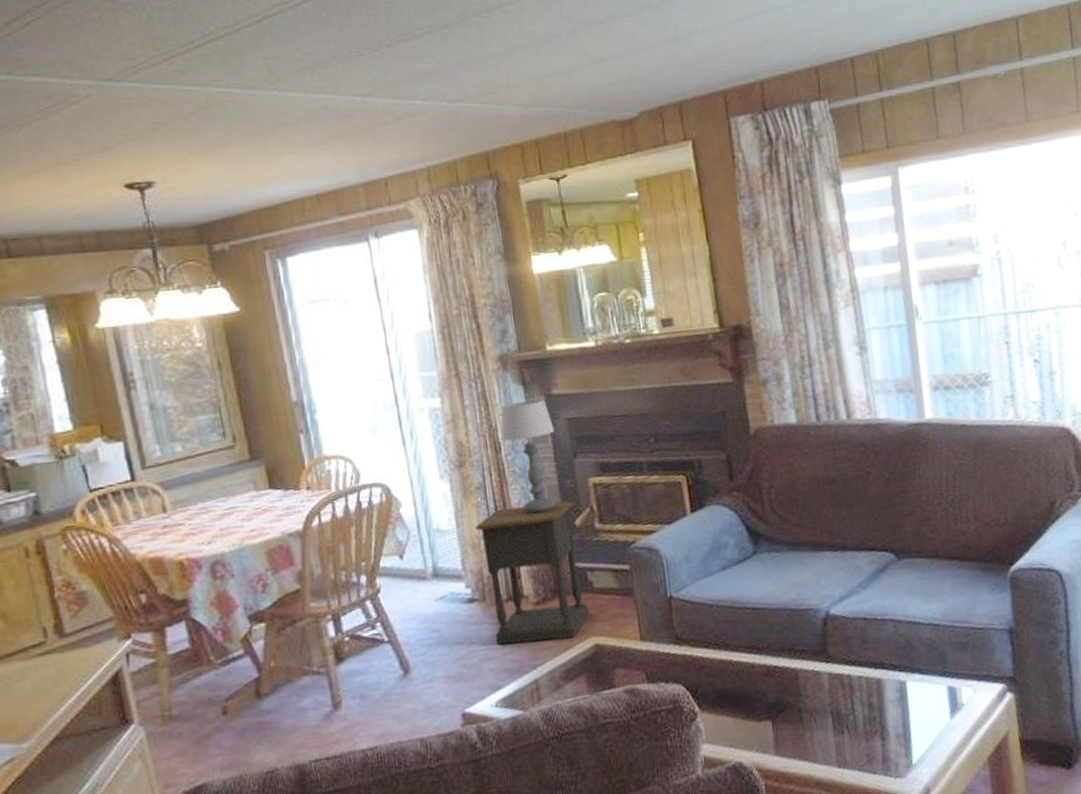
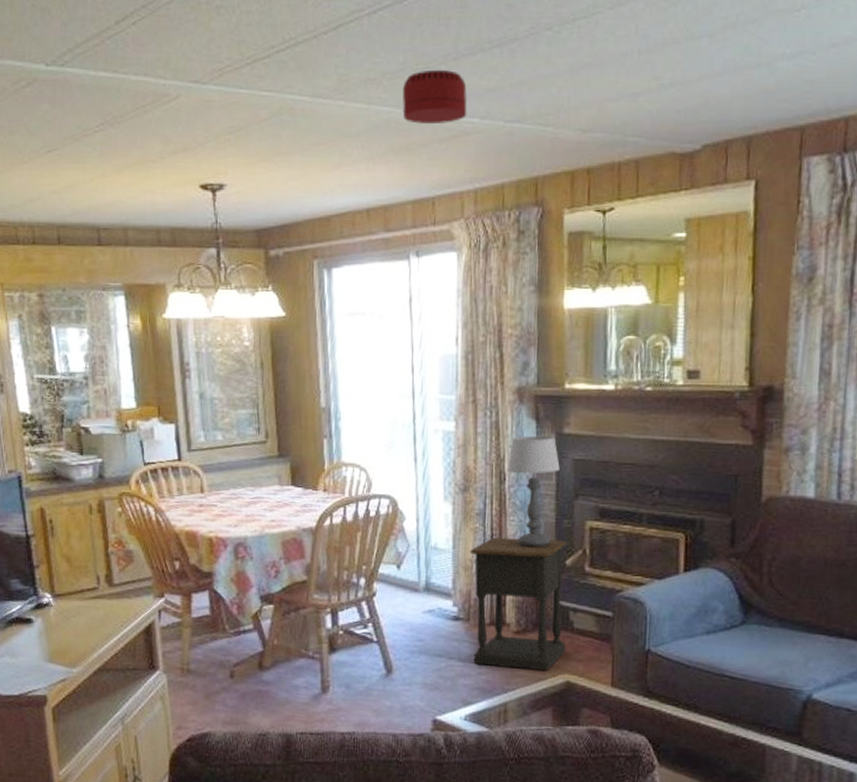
smoke detector: none [337,56,409,109] -> present [402,69,468,124]

